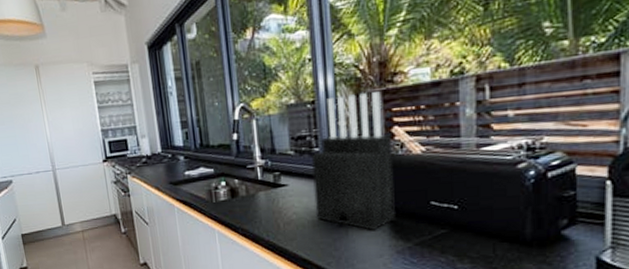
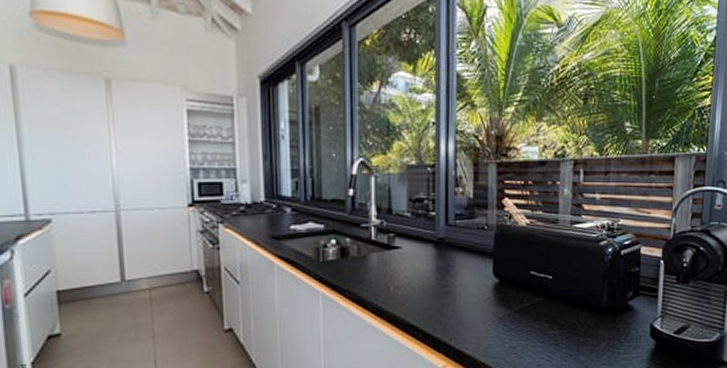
knife block: present [311,92,397,231] -> none [426,162,502,298]

